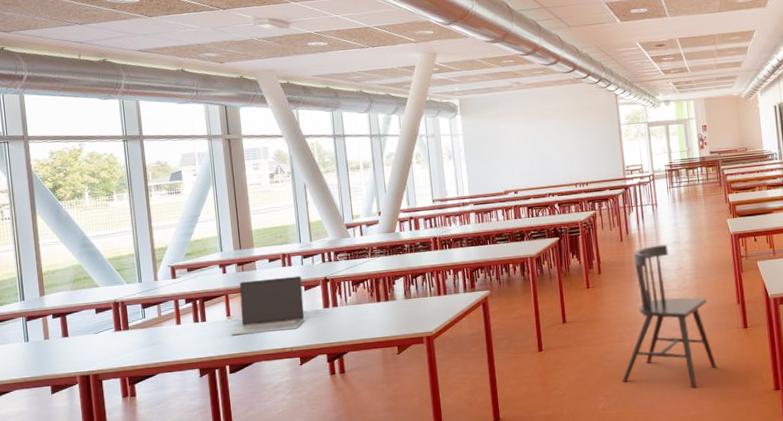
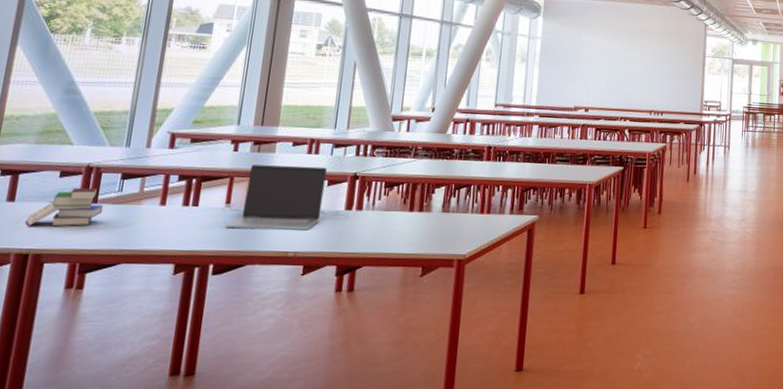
book: none [80,318,135,355] -> present [26,187,104,227]
chair: present [622,244,716,389] -> none [664,190,765,357]

